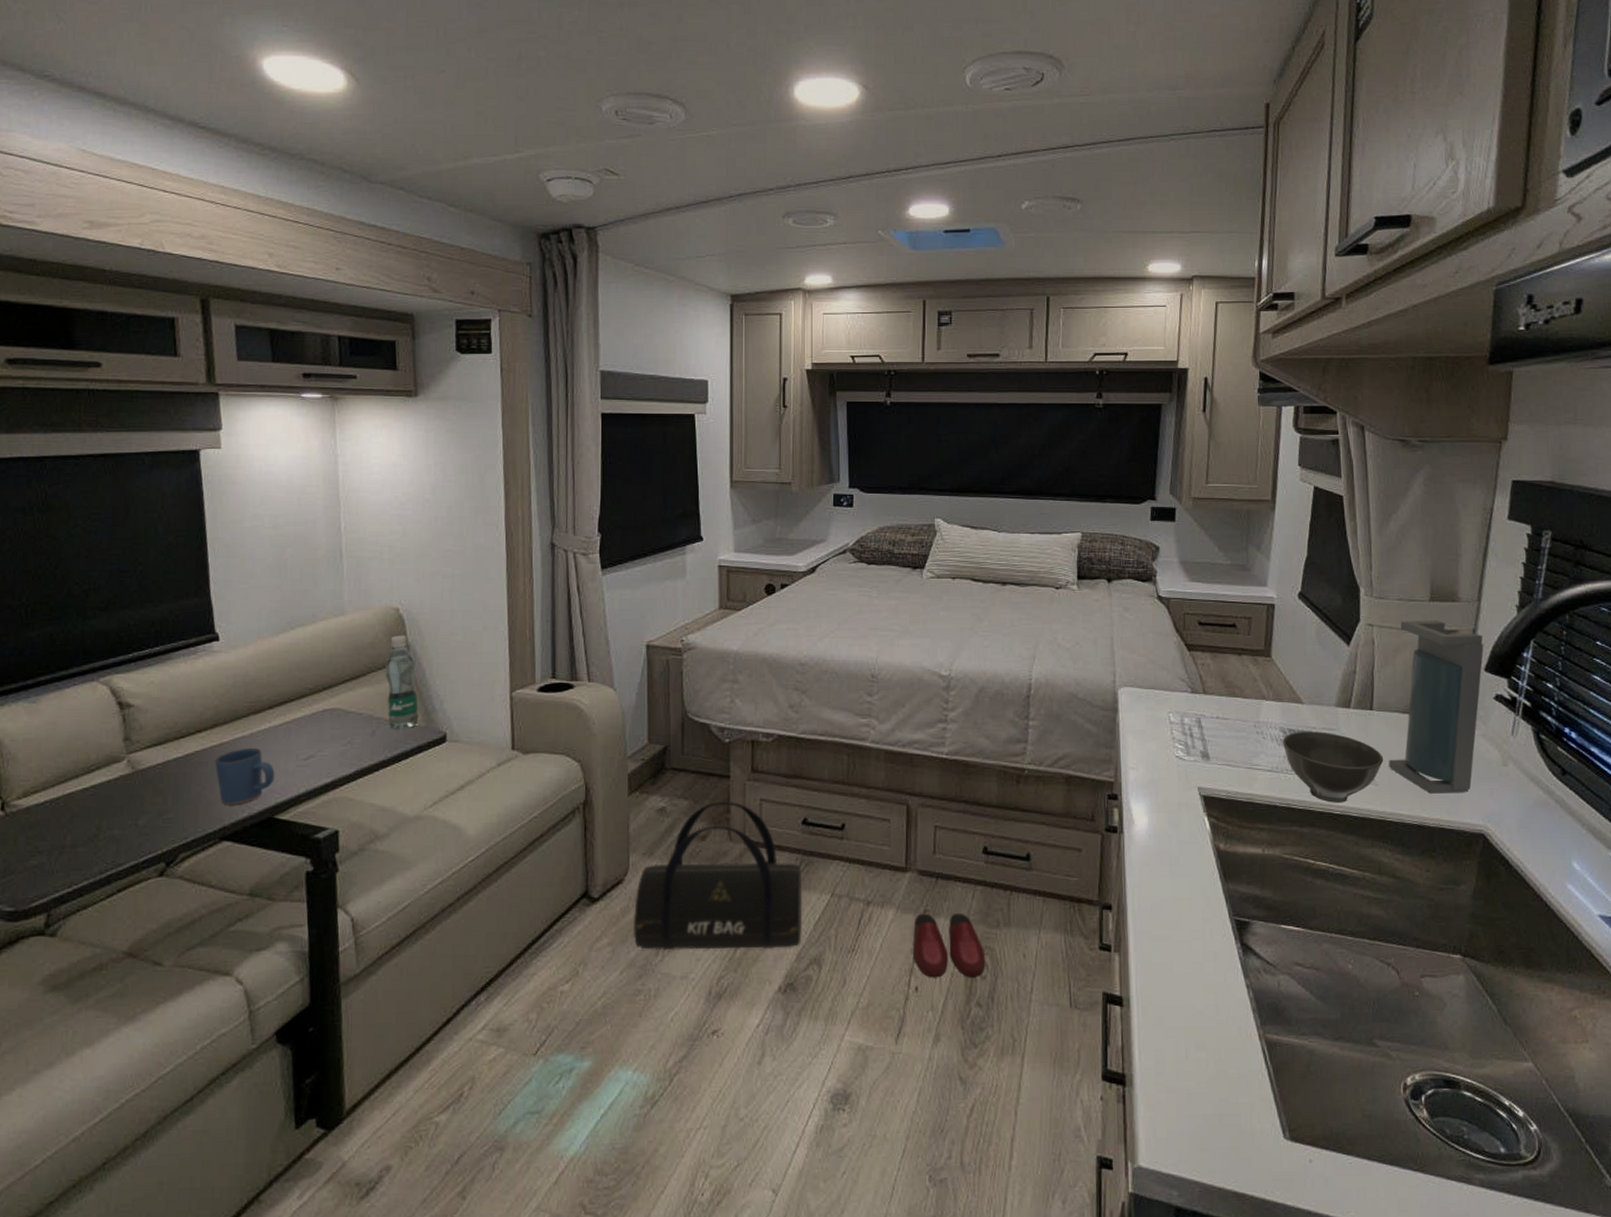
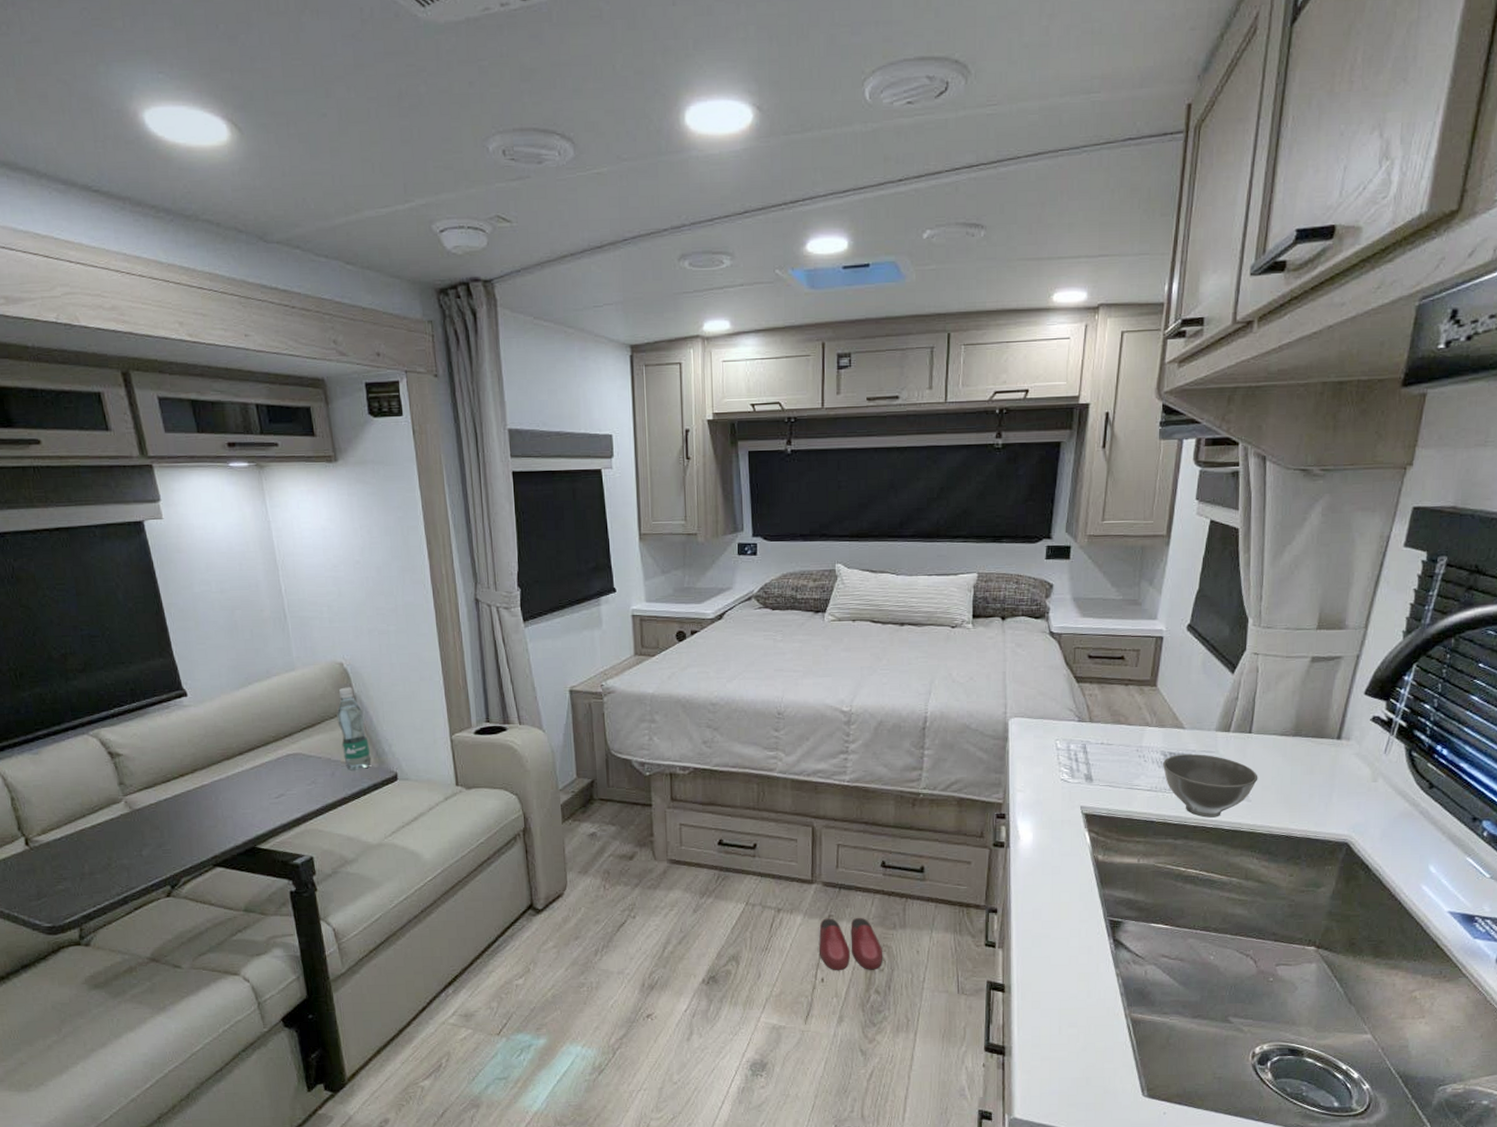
mug: present [214,747,275,805] -> none [198,788,253,837]
duffel bag: present [634,801,803,950] -> none [574,826,721,951]
soap dispenser: present [1388,621,1484,794] -> none [1262,648,1367,808]

